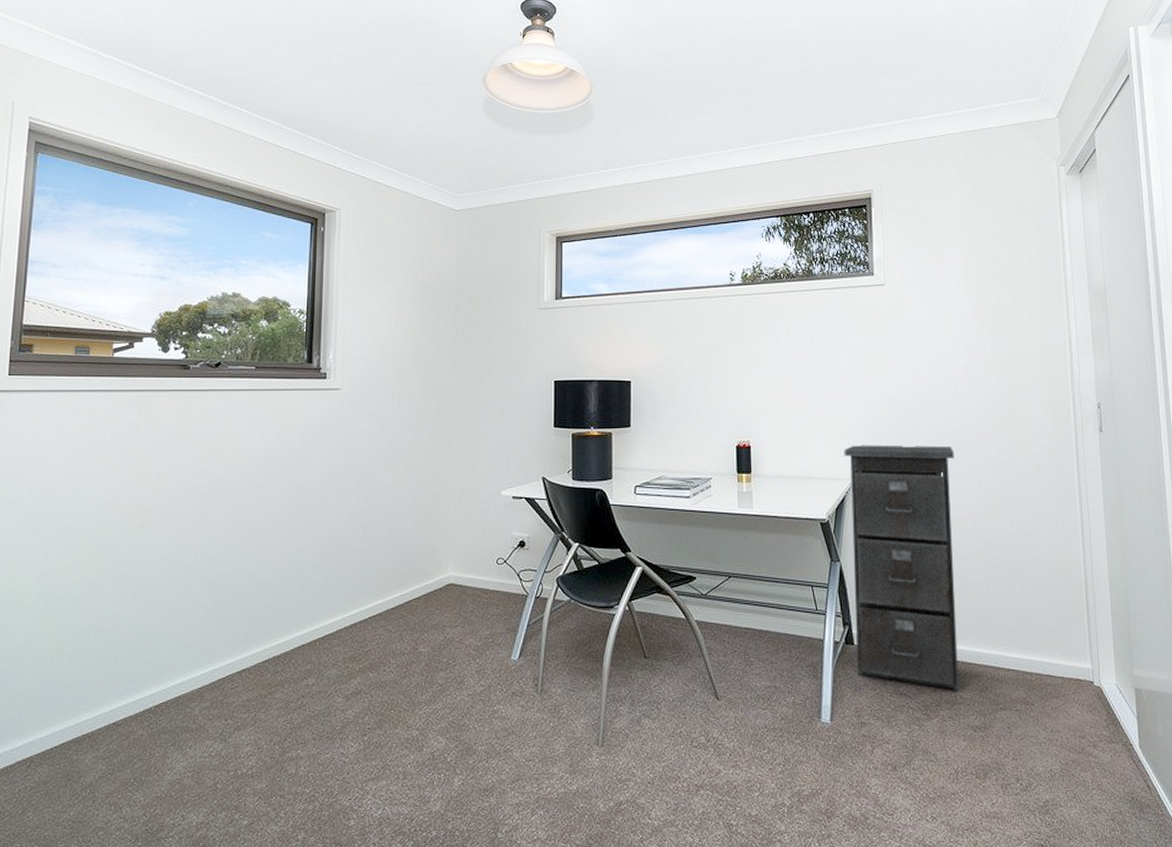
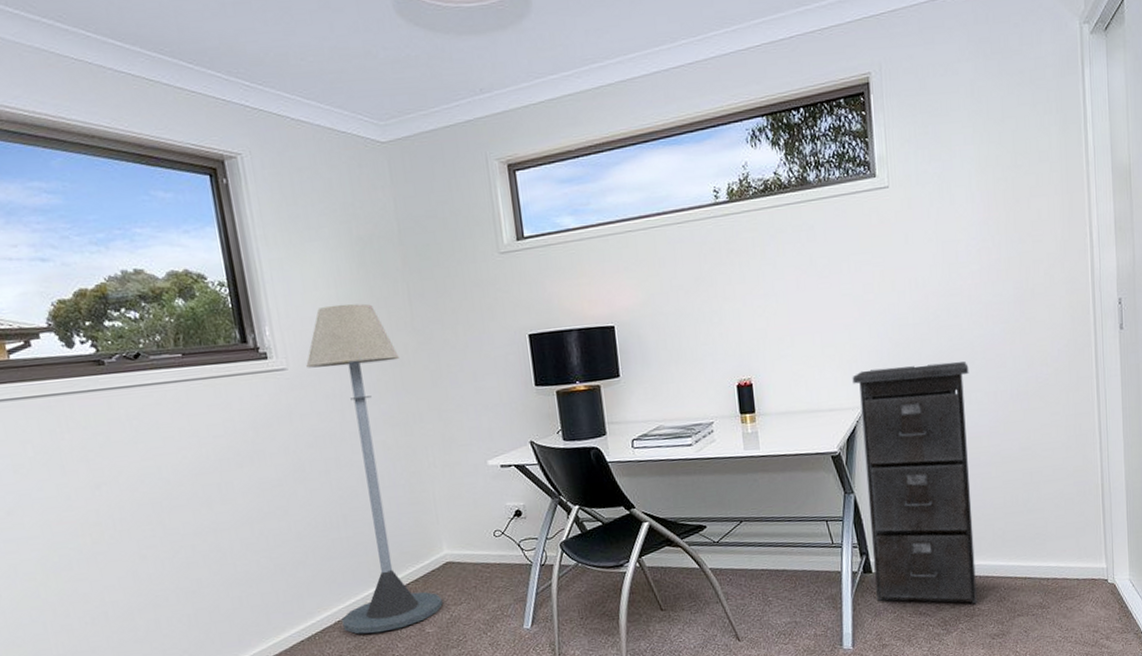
floor lamp: none [343,338,439,646] -> present [306,303,443,635]

